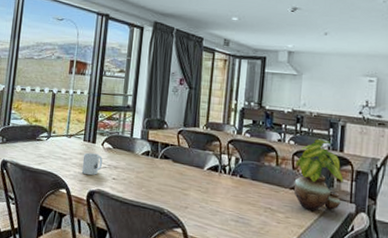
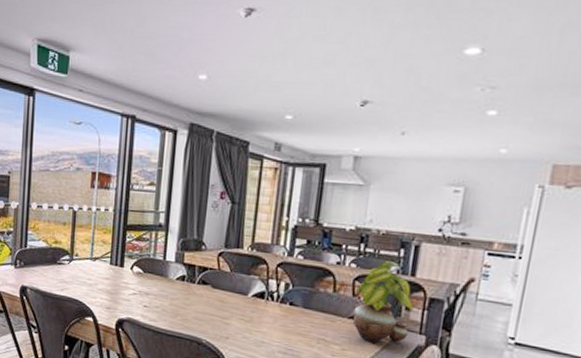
mug: present [81,152,103,176] -> none [109,277,132,303]

